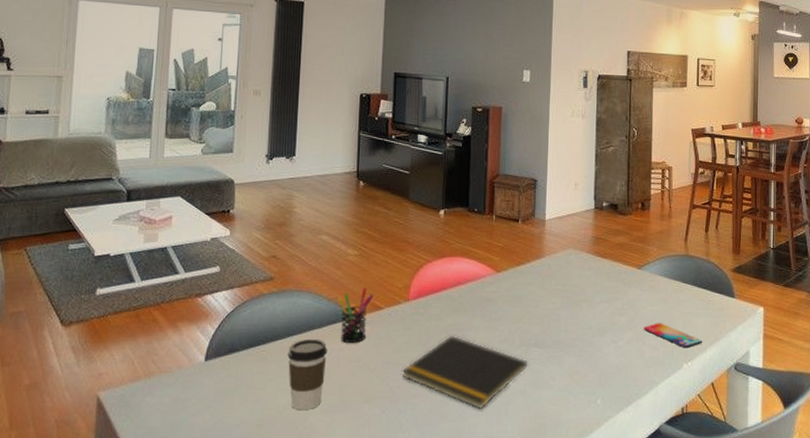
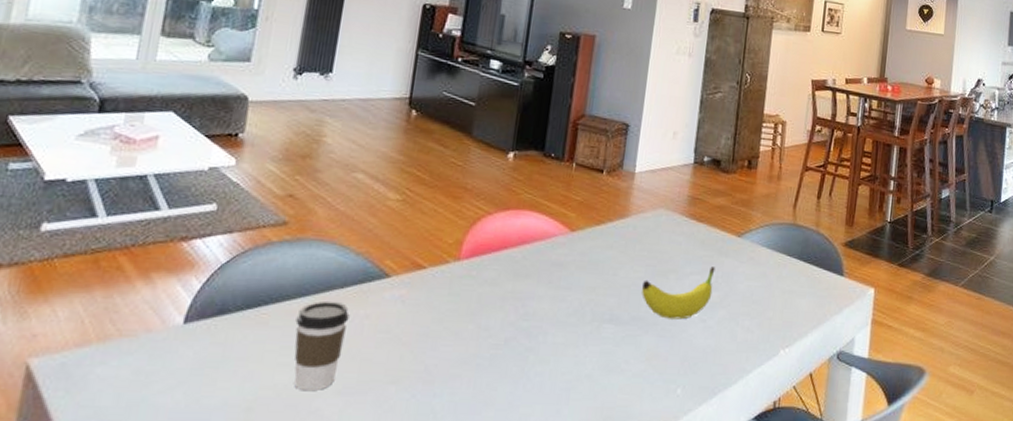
pen holder: present [338,287,373,343] -> none [368,240,416,309]
notepad: present [401,335,528,409] -> none [441,304,599,396]
fruit: none [559,295,621,341] -> present [641,266,716,320]
smartphone: present [644,323,703,349] -> none [738,301,804,332]

